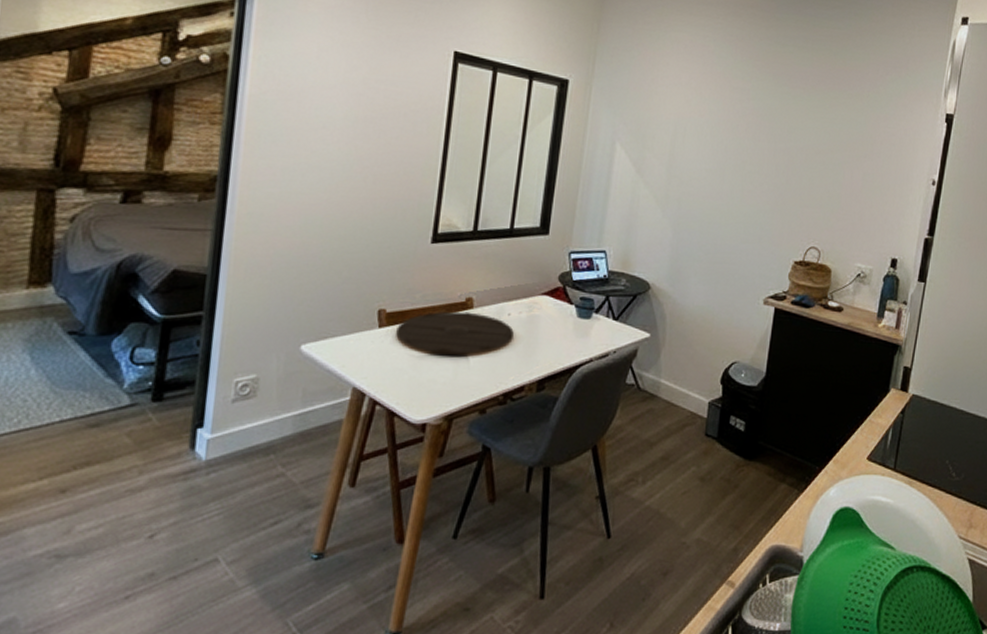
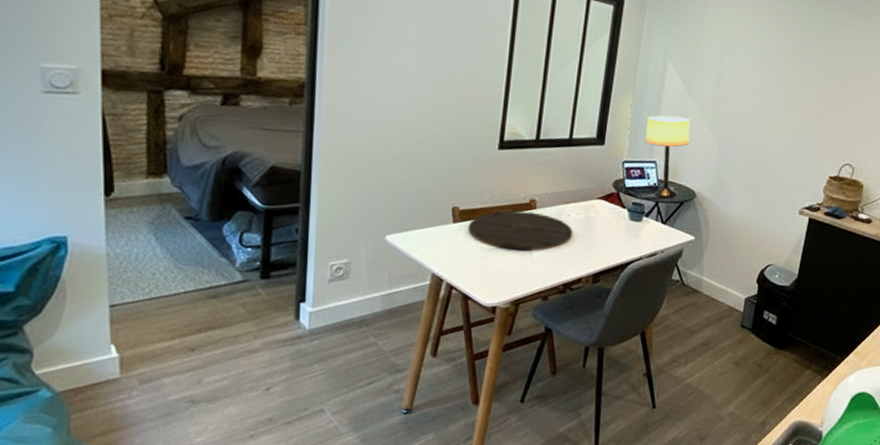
table lamp: none [593,200,642,292] -> present [645,115,690,199]

